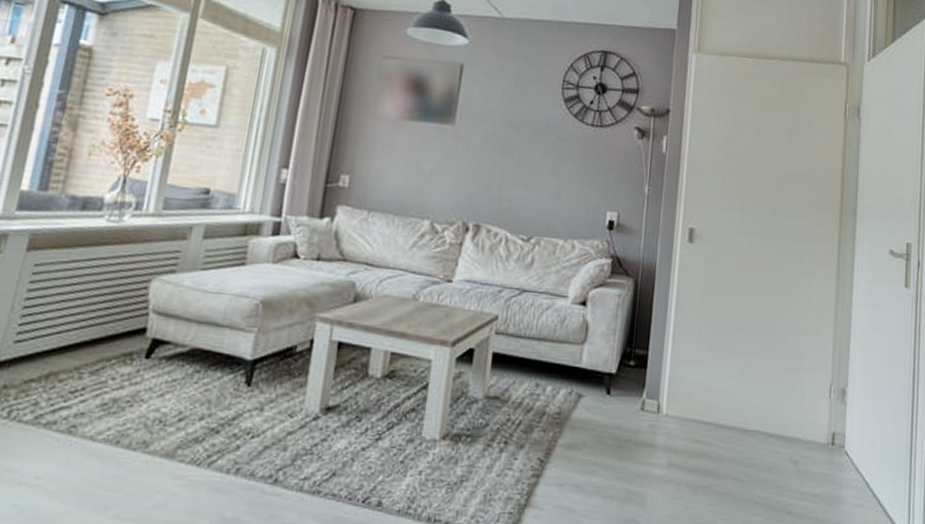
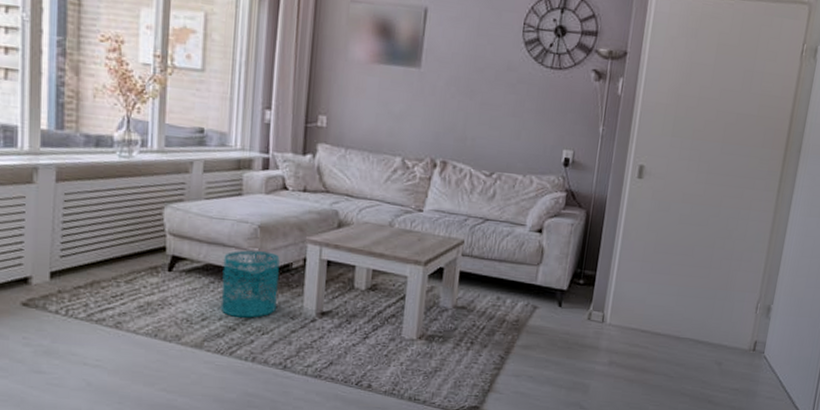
wastebasket: none [203,330,282,417] -> present [220,250,280,318]

